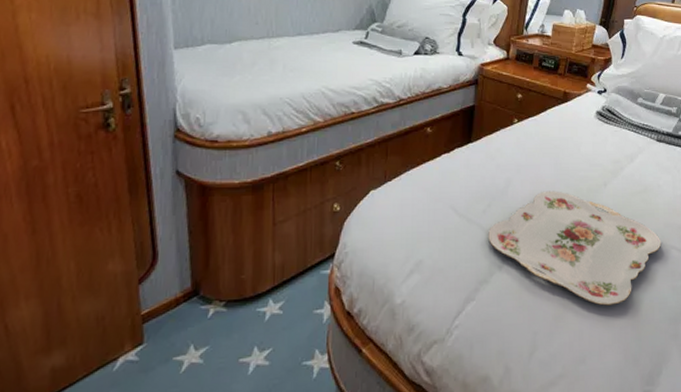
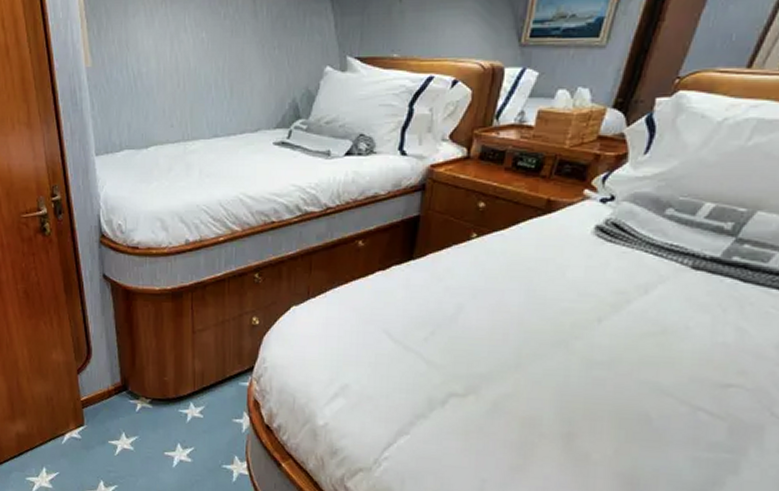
serving tray: present [488,190,662,306] -> none [429,322,682,466]

